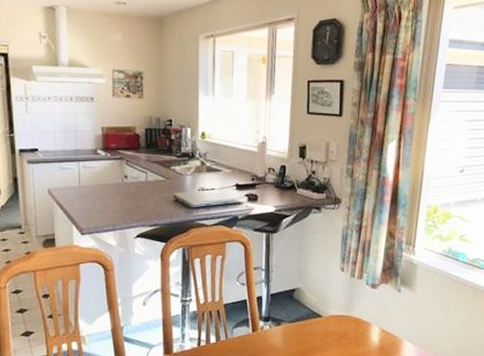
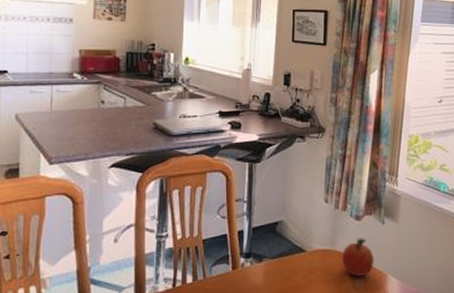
fruit: none [357,305,390,341] -> present [341,238,374,276]

